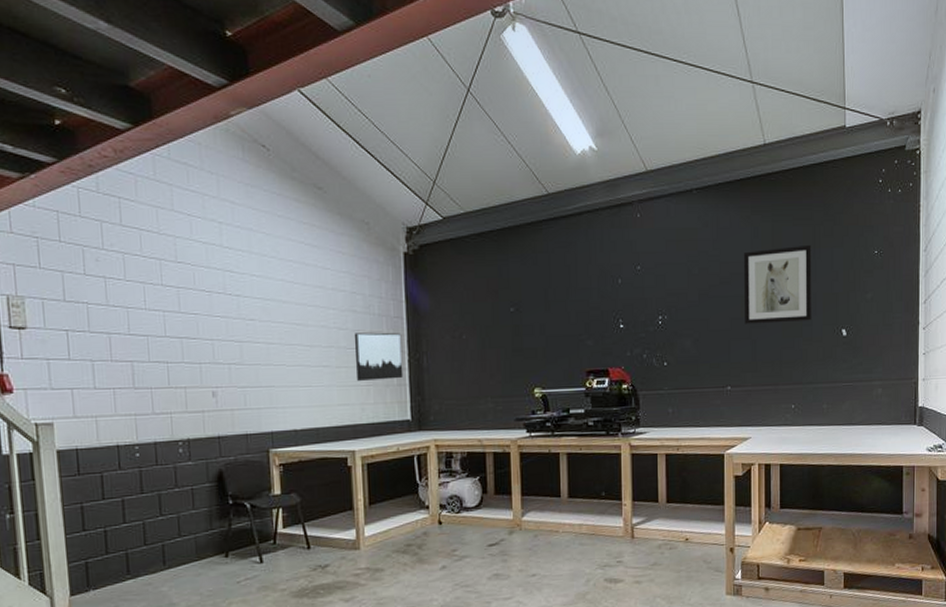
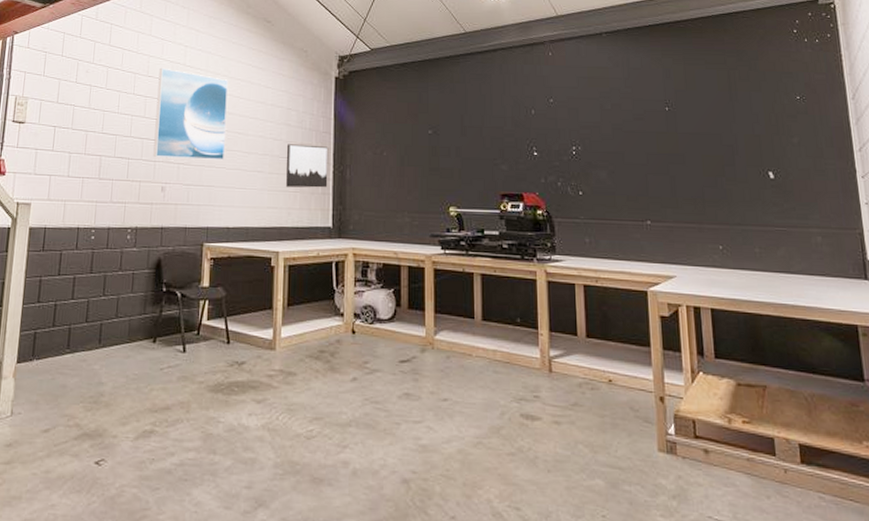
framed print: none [190,250,282,358] -> present [153,67,228,160]
wall art: present [744,244,812,324] -> none [657,87,734,161]

